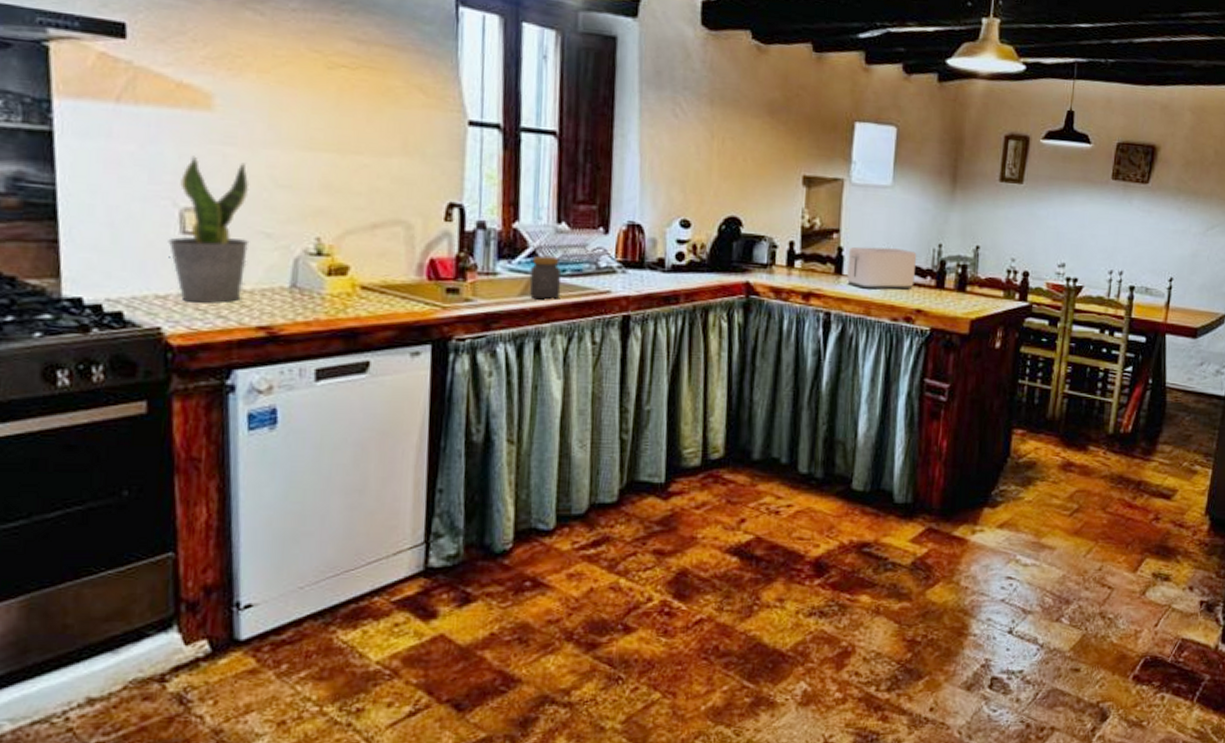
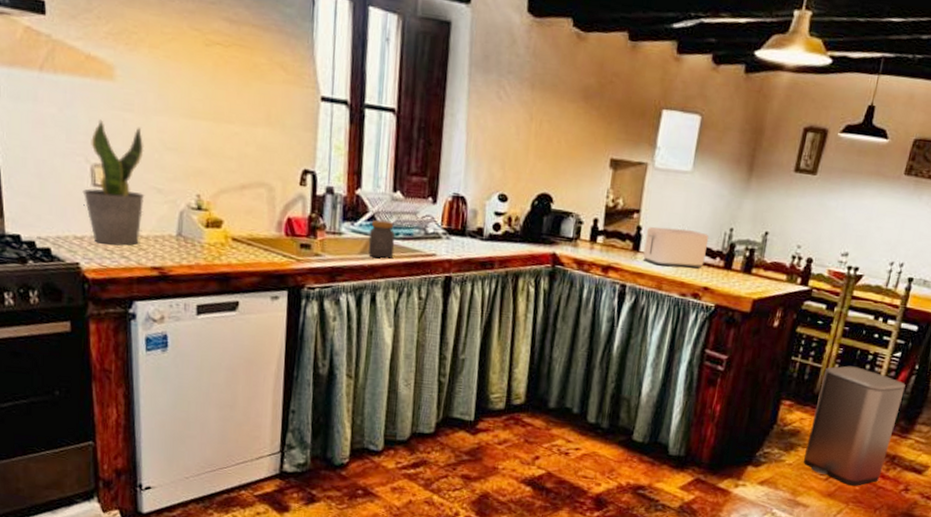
pedal bin: none [1043,385,1141,520] -> present [804,366,906,486]

